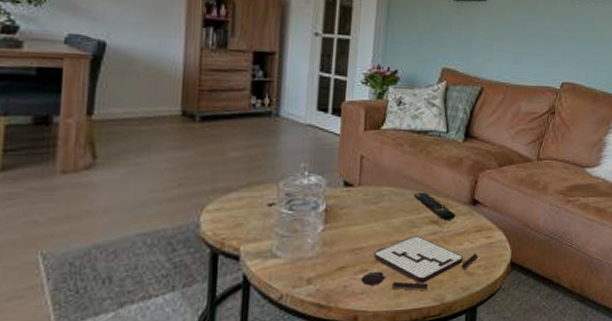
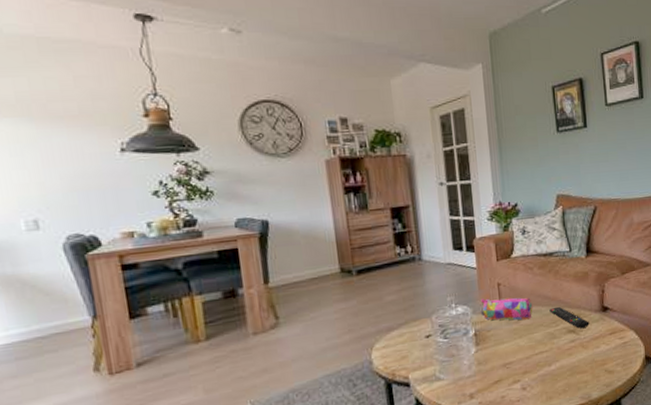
pencil case: none [336,171,396,202] -> present [480,297,533,321]
board game: present [360,236,478,291] -> none [515,345,616,394]

